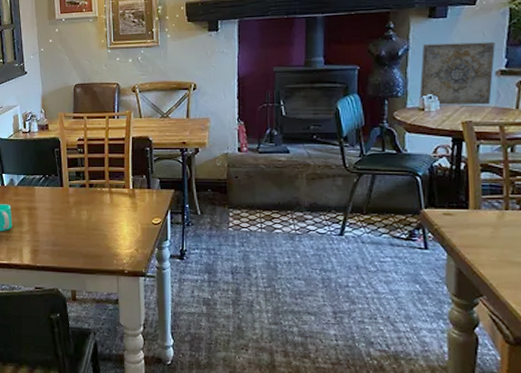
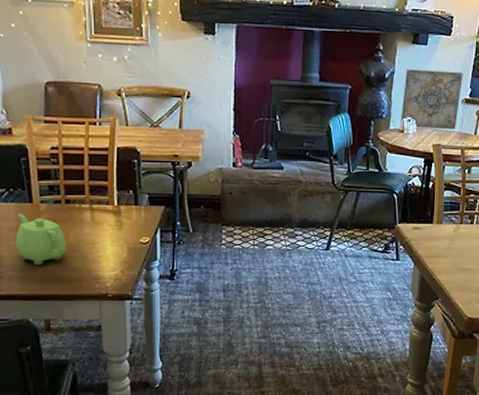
teapot: none [49,195,90,241] -> present [15,213,67,265]

